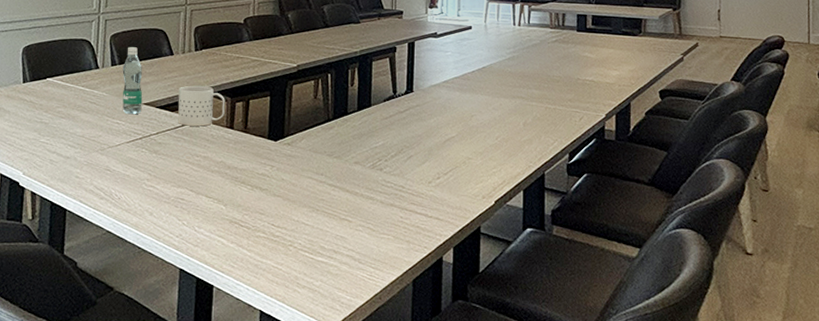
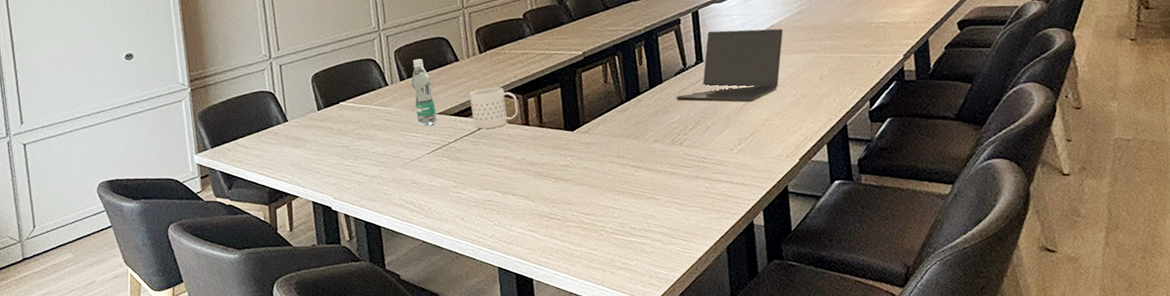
laptop: none [382,63,494,139] -> present [676,28,784,103]

